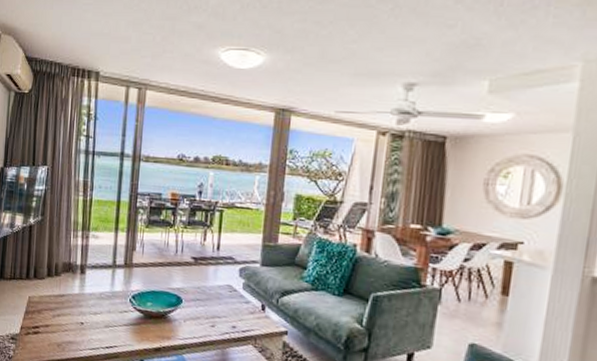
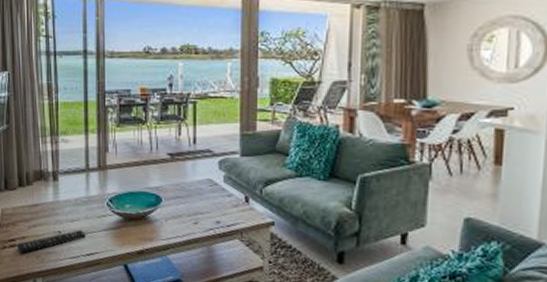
remote control: none [40,323,108,341] -> present [17,230,87,254]

